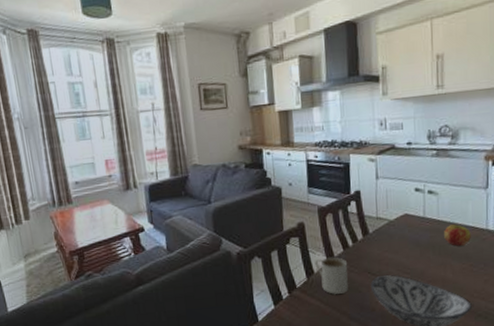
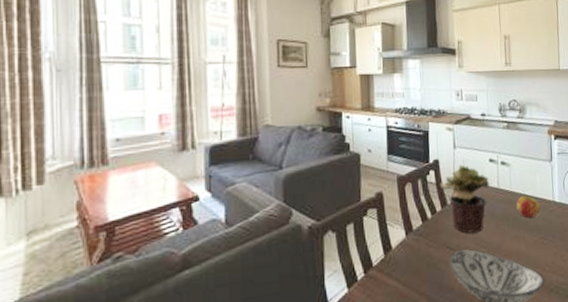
mug: present [315,257,348,294] -> none [393,230,427,273]
potted plant: none [362,195,415,260] -> present [440,165,490,233]

